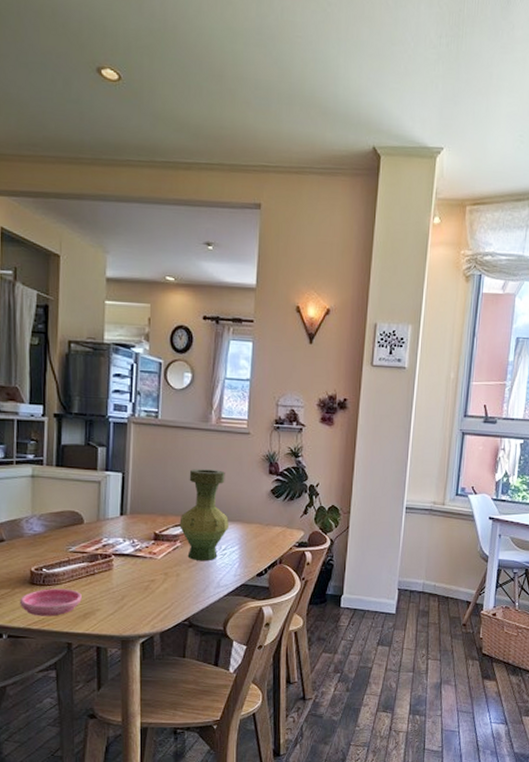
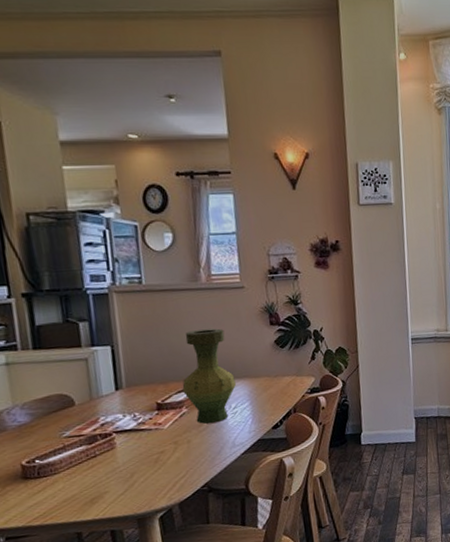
saucer: present [20,588,82,616] -> none [13,476,86,512]

